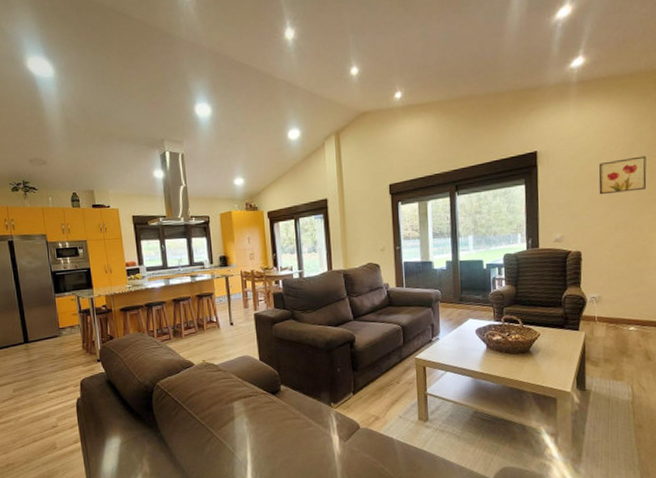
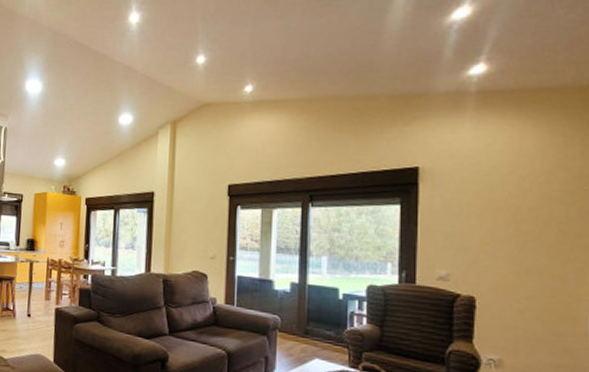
wall art: present [598,156,647,195] -> none [503,188,574,231]

